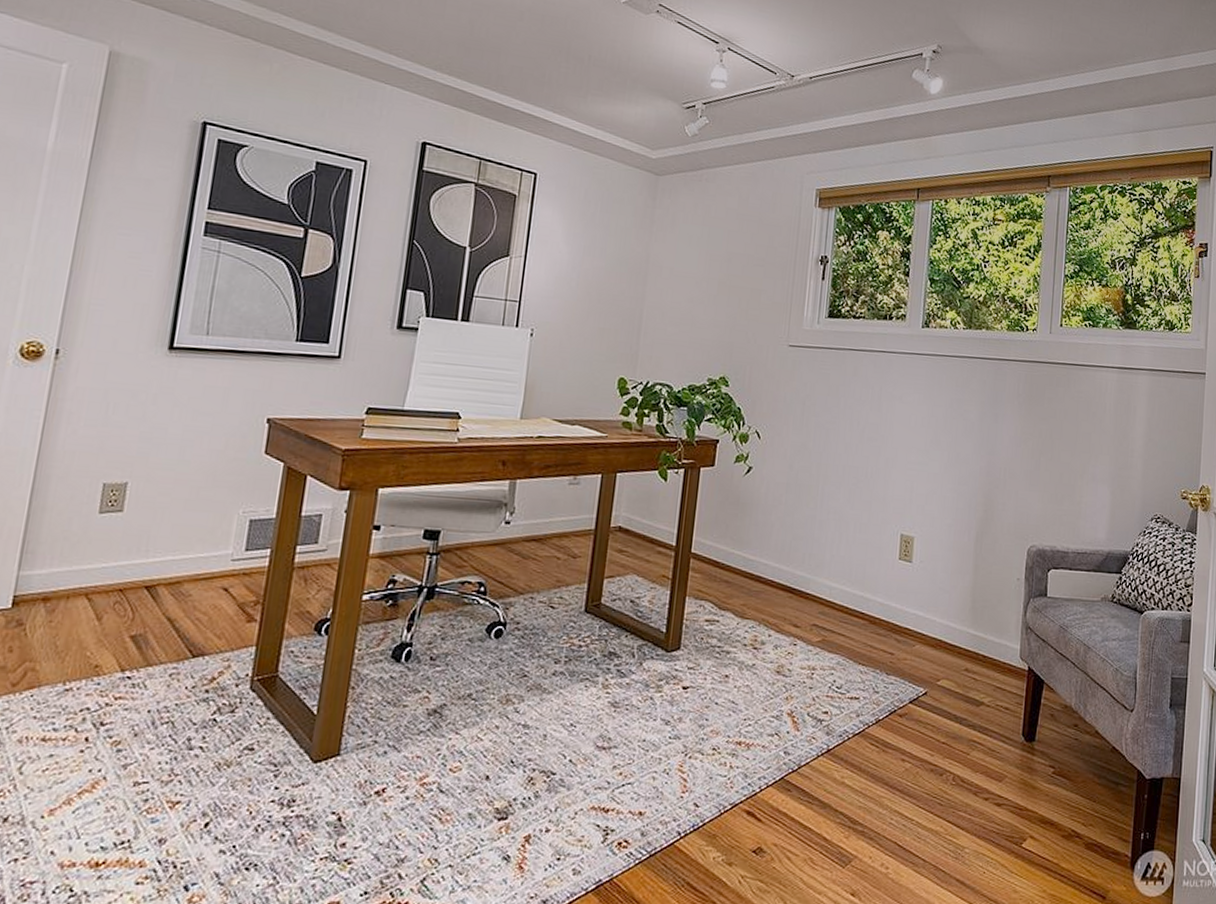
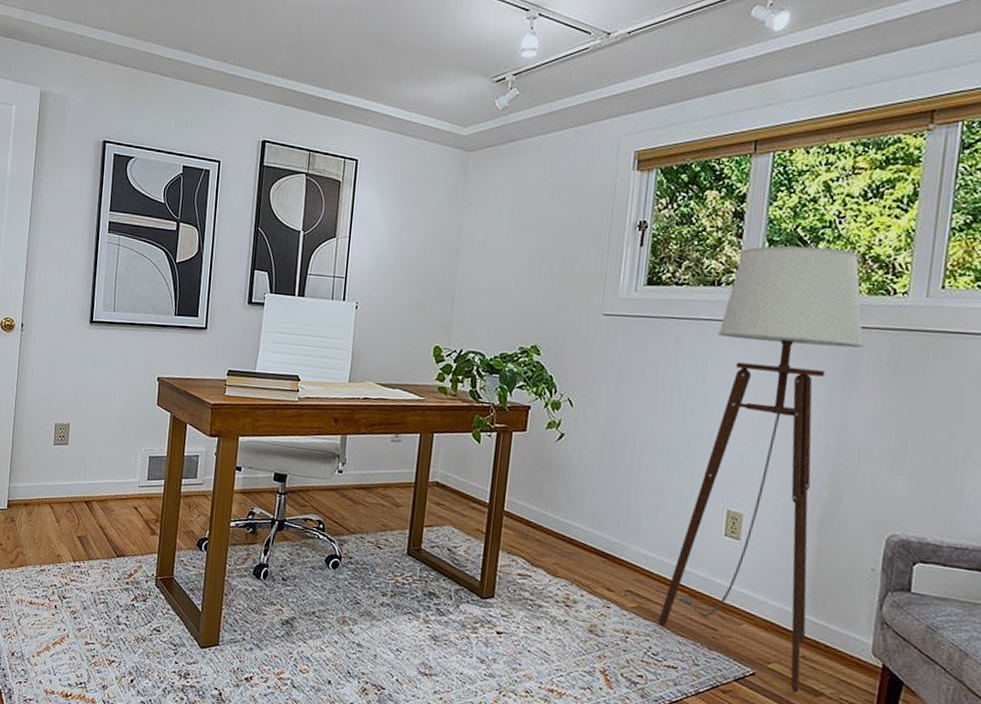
floor lamp: none [842,284,1006,706] -> present [659,246,864,693]

